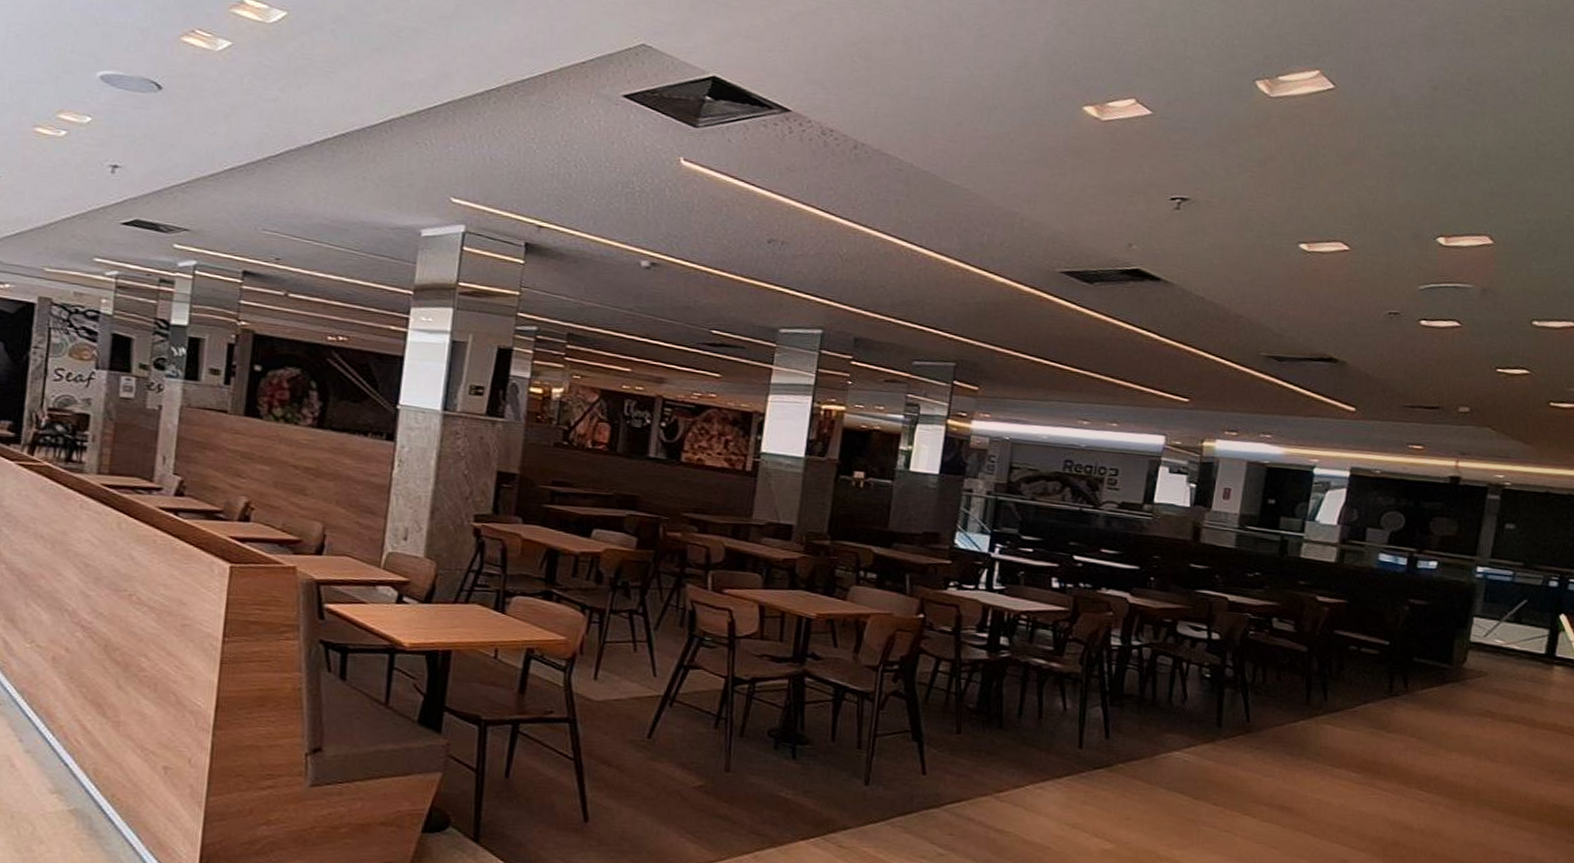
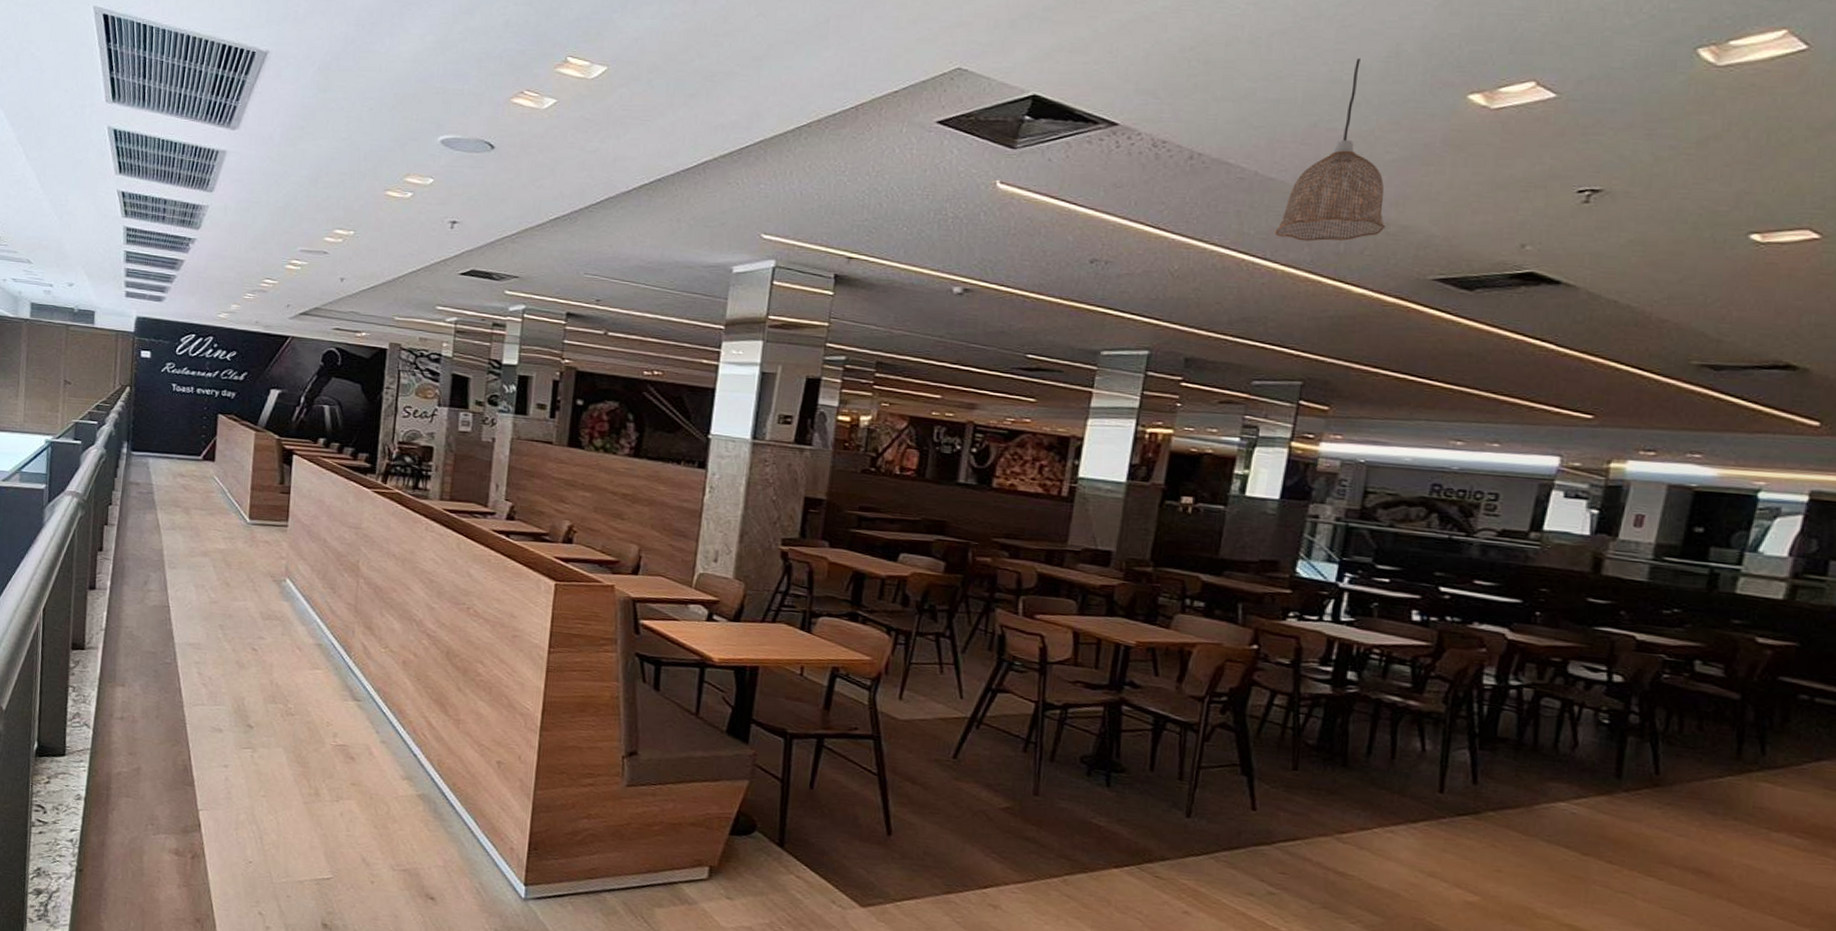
pendant lamp: none [929,65,1021,233] -> present [1274,57,1386,242]

